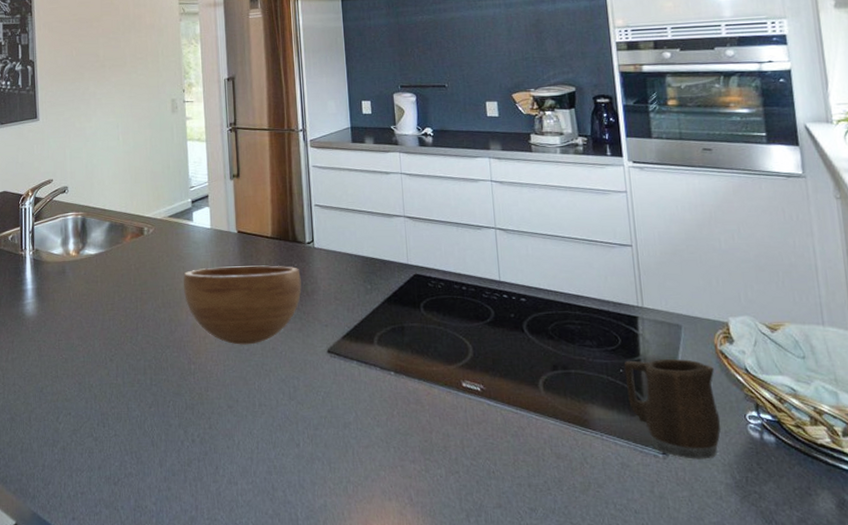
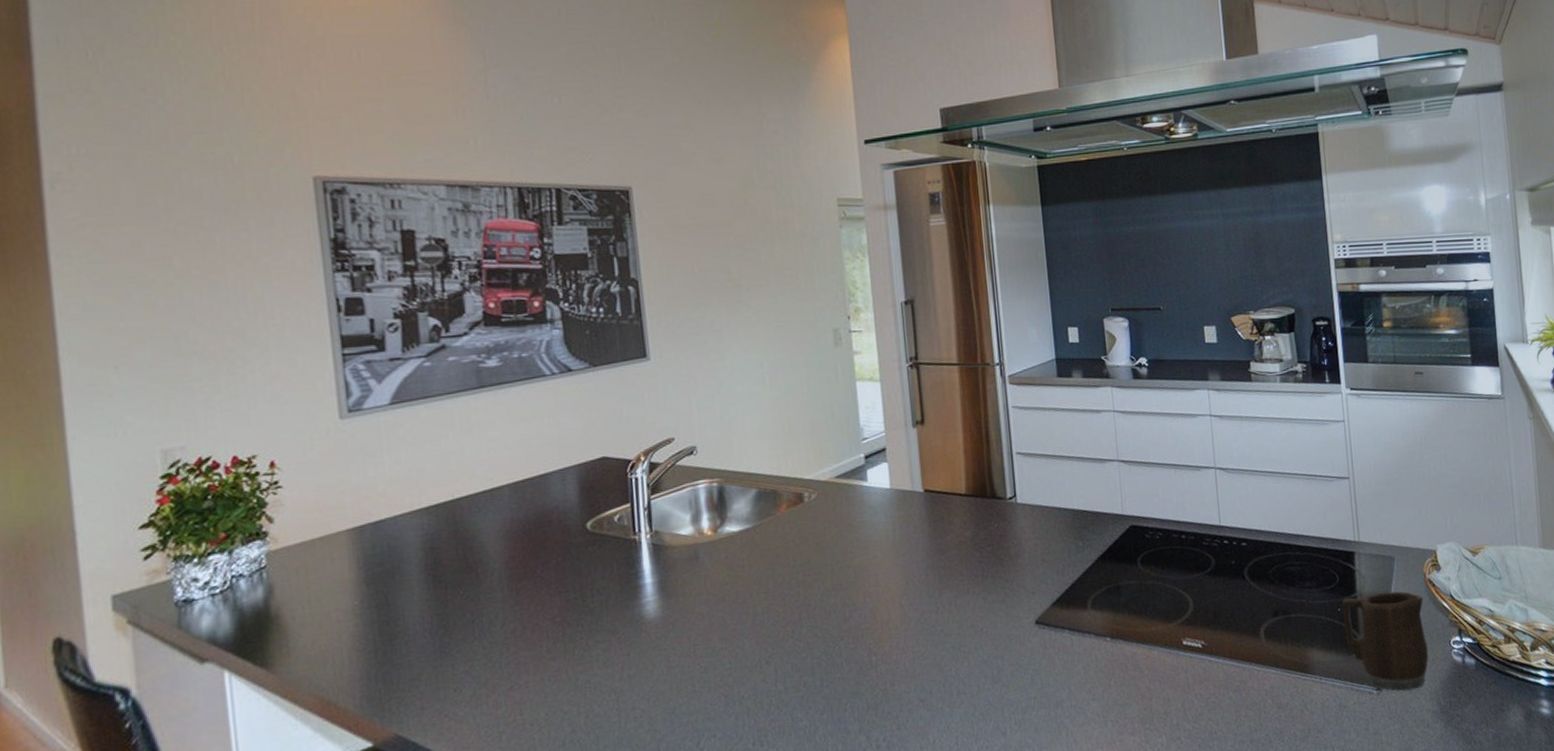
bowl: present [183,265,302,345] -> none [858,527,1004,626]

